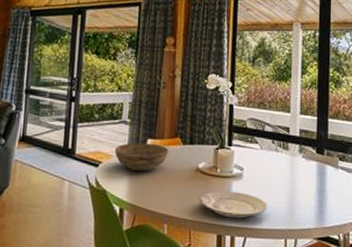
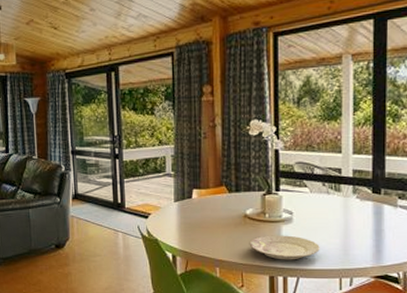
bowl: present [115,142,168,171] -> none [162,193,215,220]

